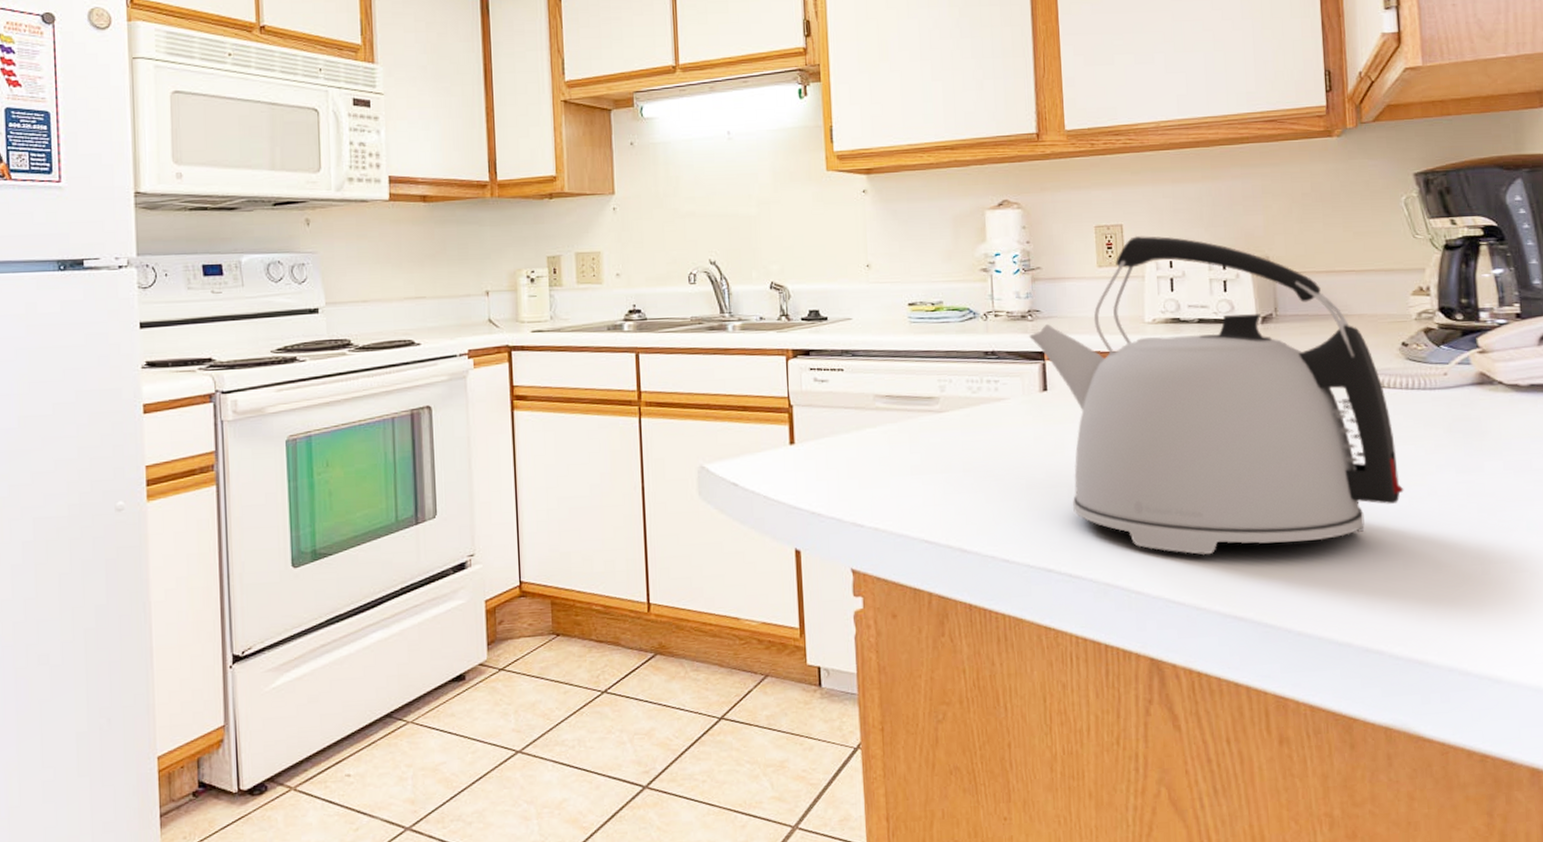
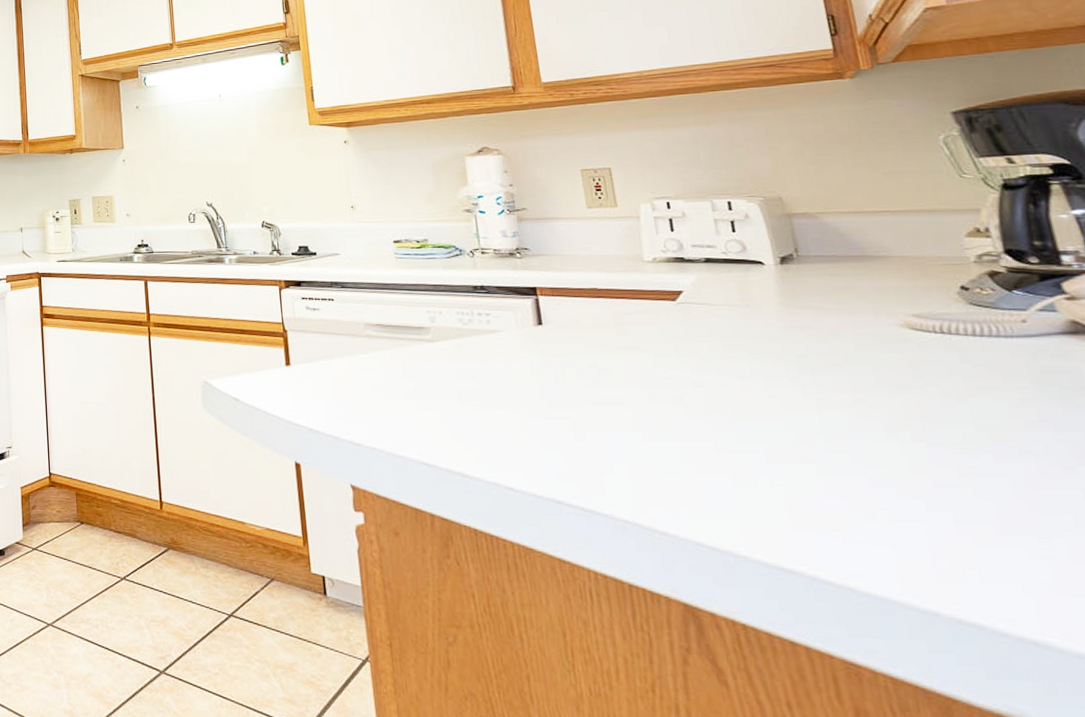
kettle: present [1029,236,1404,556] -> none [519,178,986,500]

